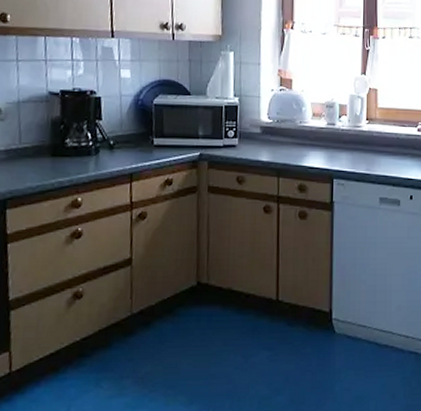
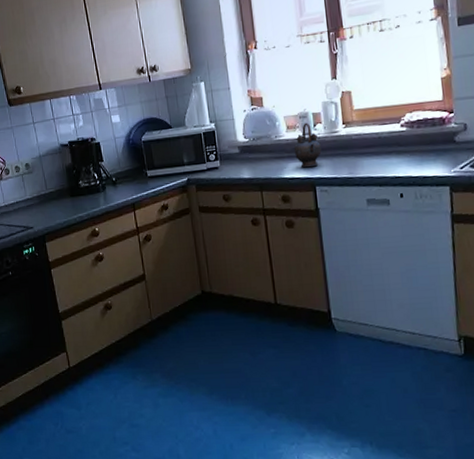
teapot: none [316,112,343,159] -> present [293,122,322,168]

